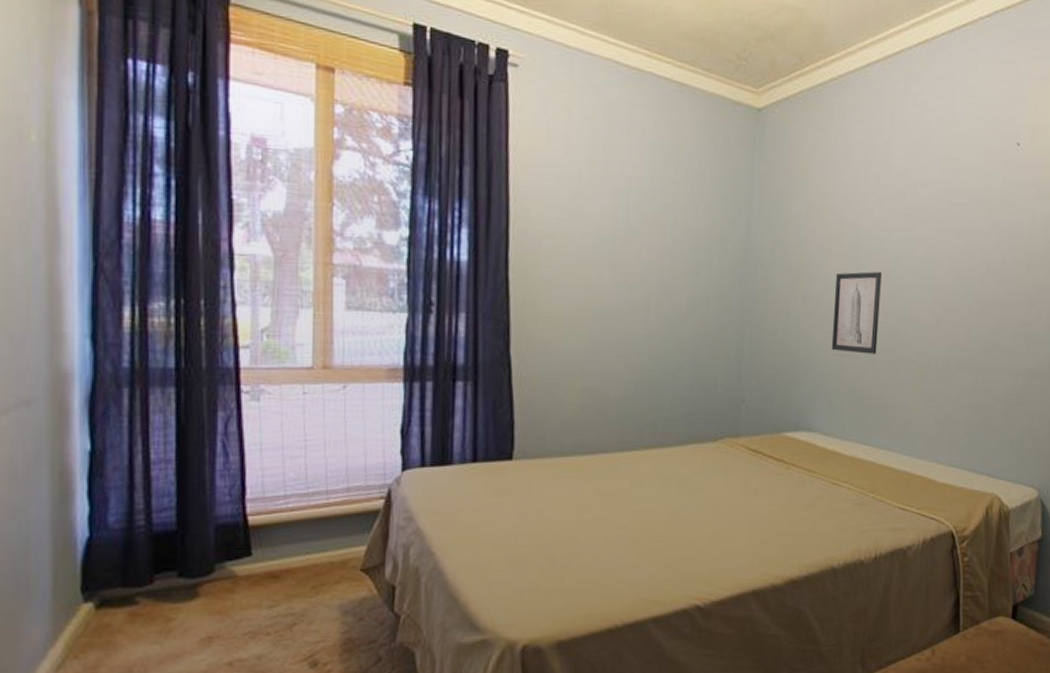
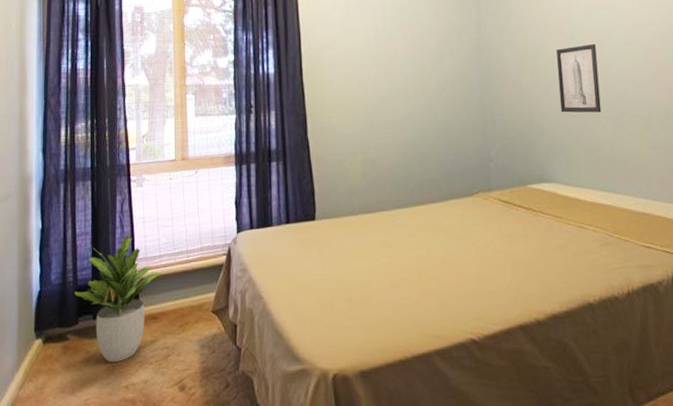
potted plant: none [148,461,286,634] -> present [75,231,161,363]

